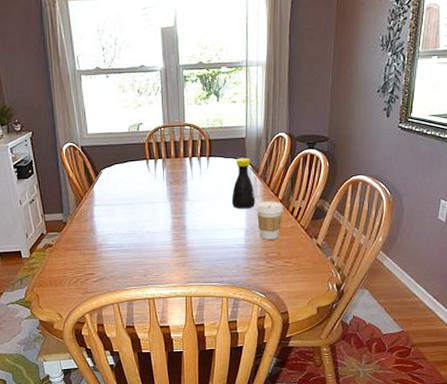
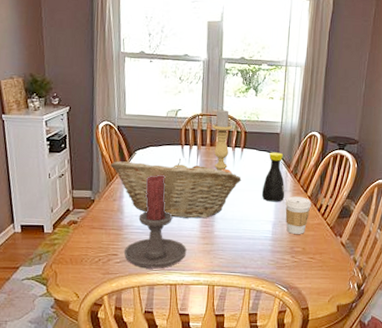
fruit basket: none [78,173,210,233] -> present [111,158,242,219]
candle holder: none [100,191,162,285] -> present [123,174,187,269]
candle holder: none [176,118,197,182] -> present [212,109,233,171]

